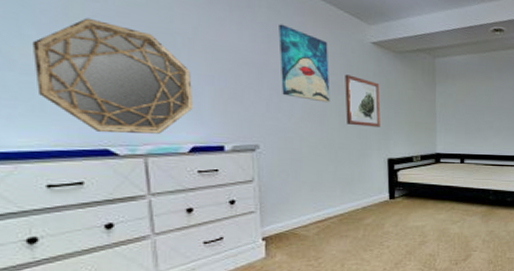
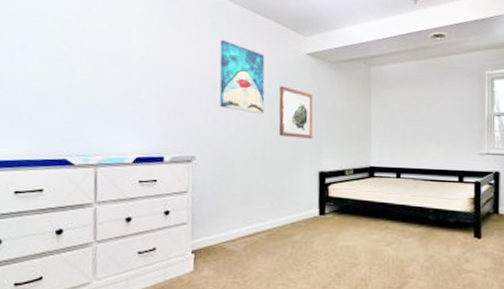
home mirror: present [31,18,194,134] -> none [17,42,141,145]

